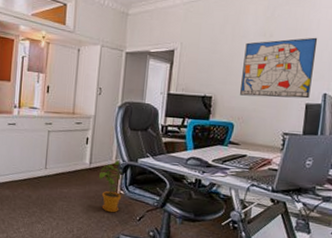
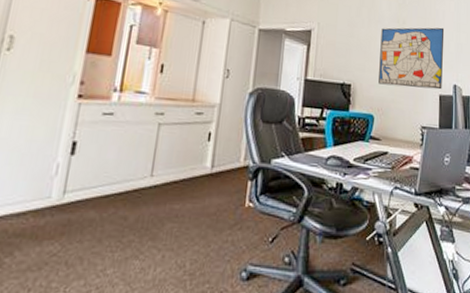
house plant: present [99,160,123,213] -> none [223,162,252,235]

